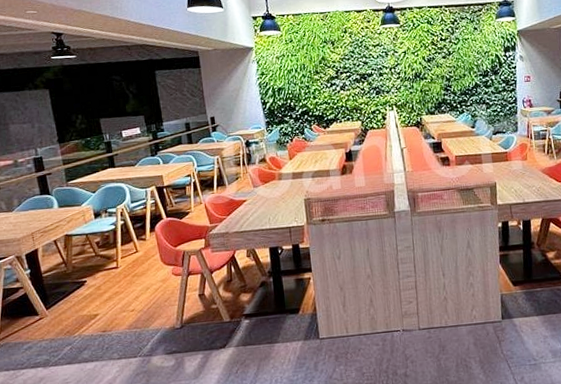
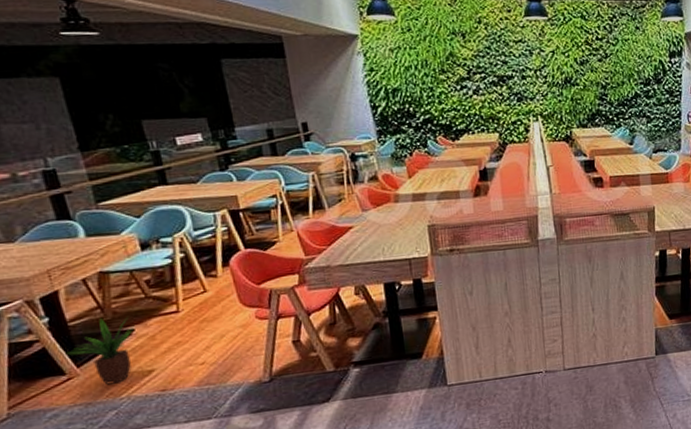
potted plant: none [38,271,87,325] -> present [64,317,135,385]

